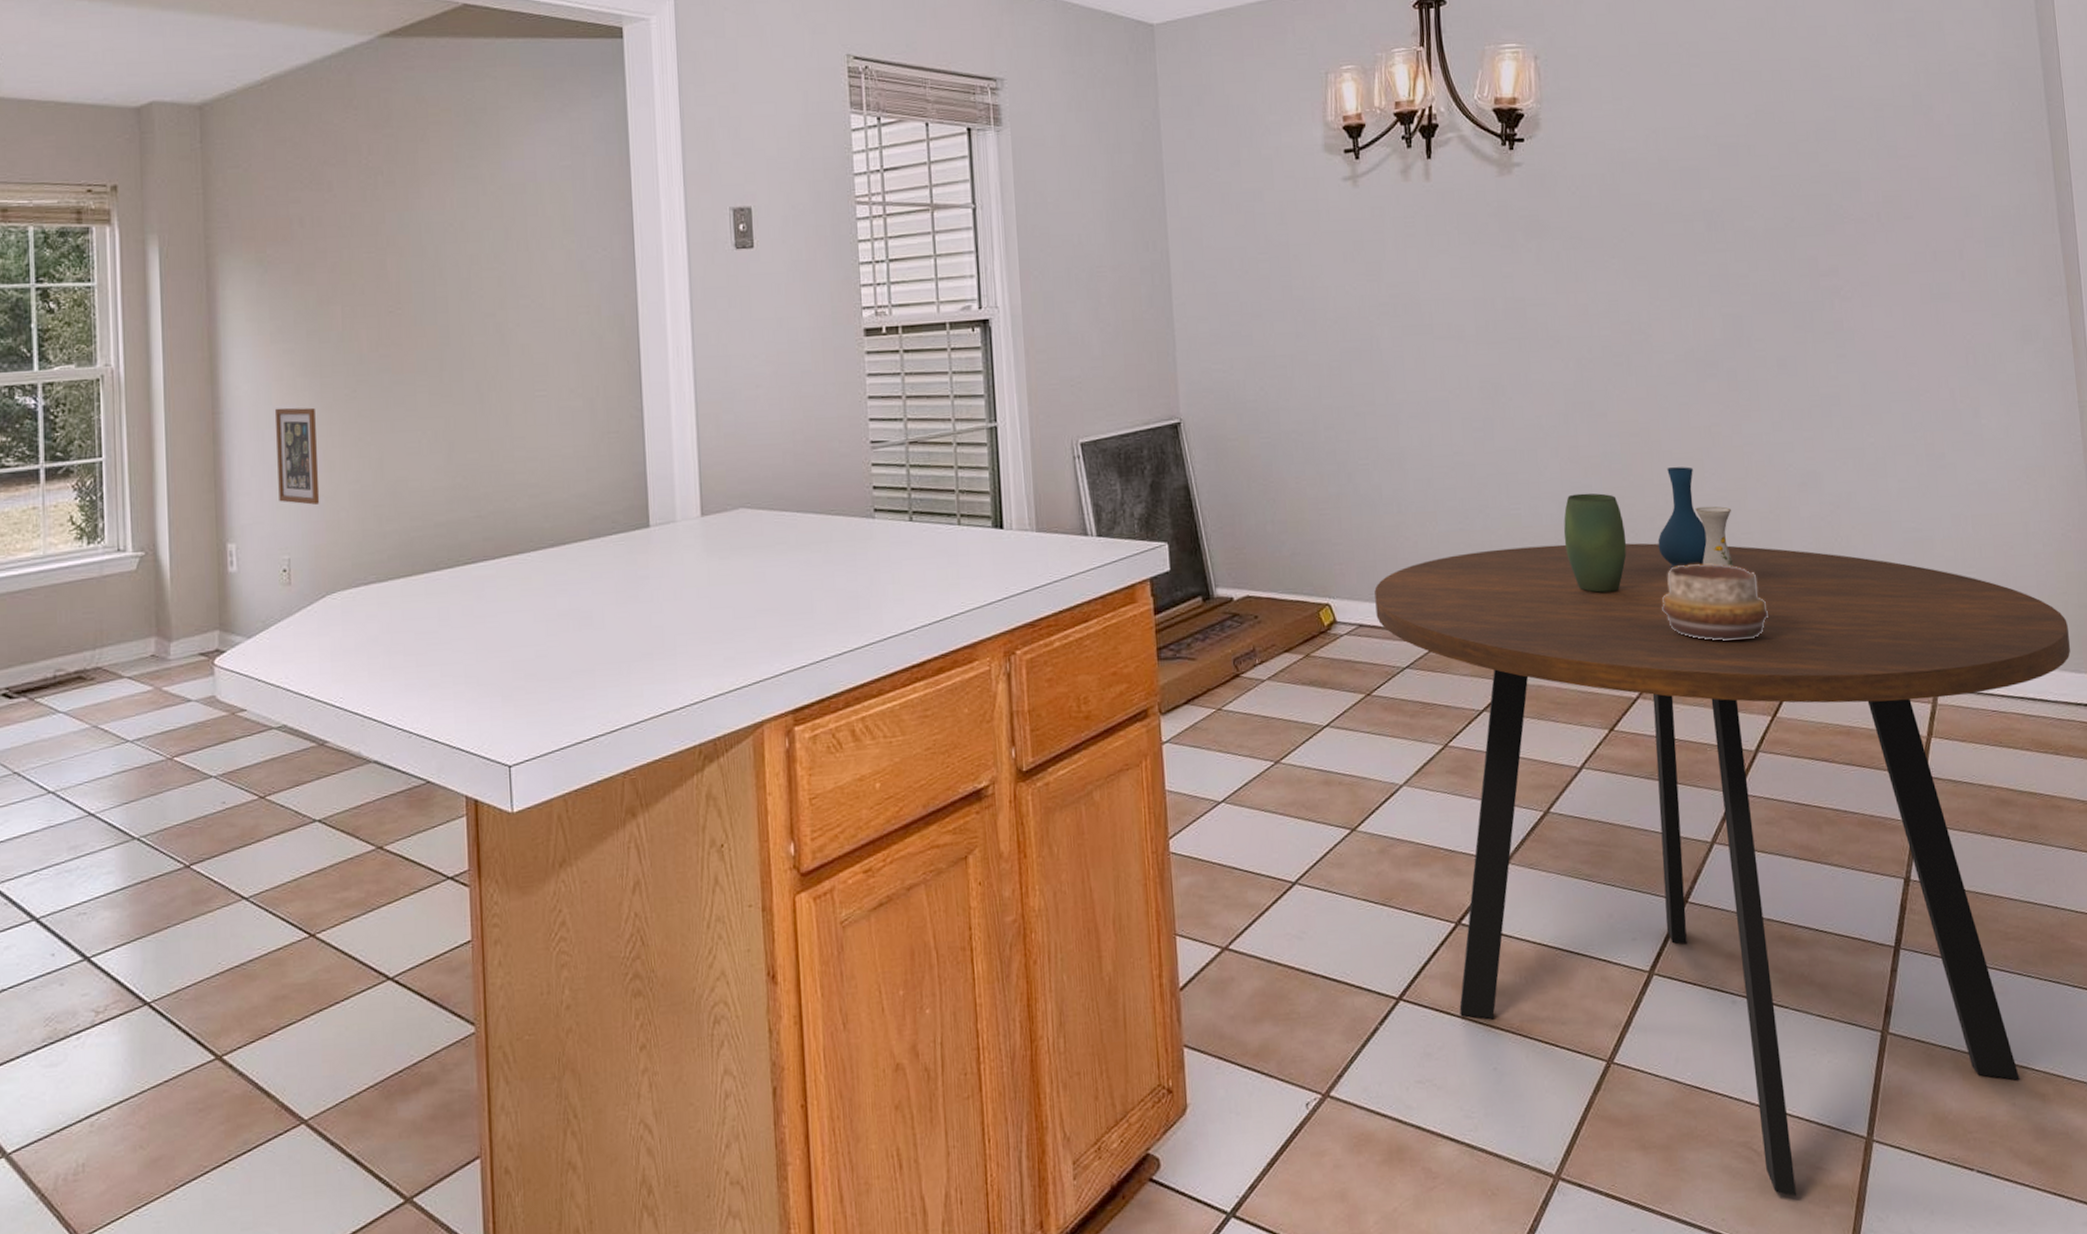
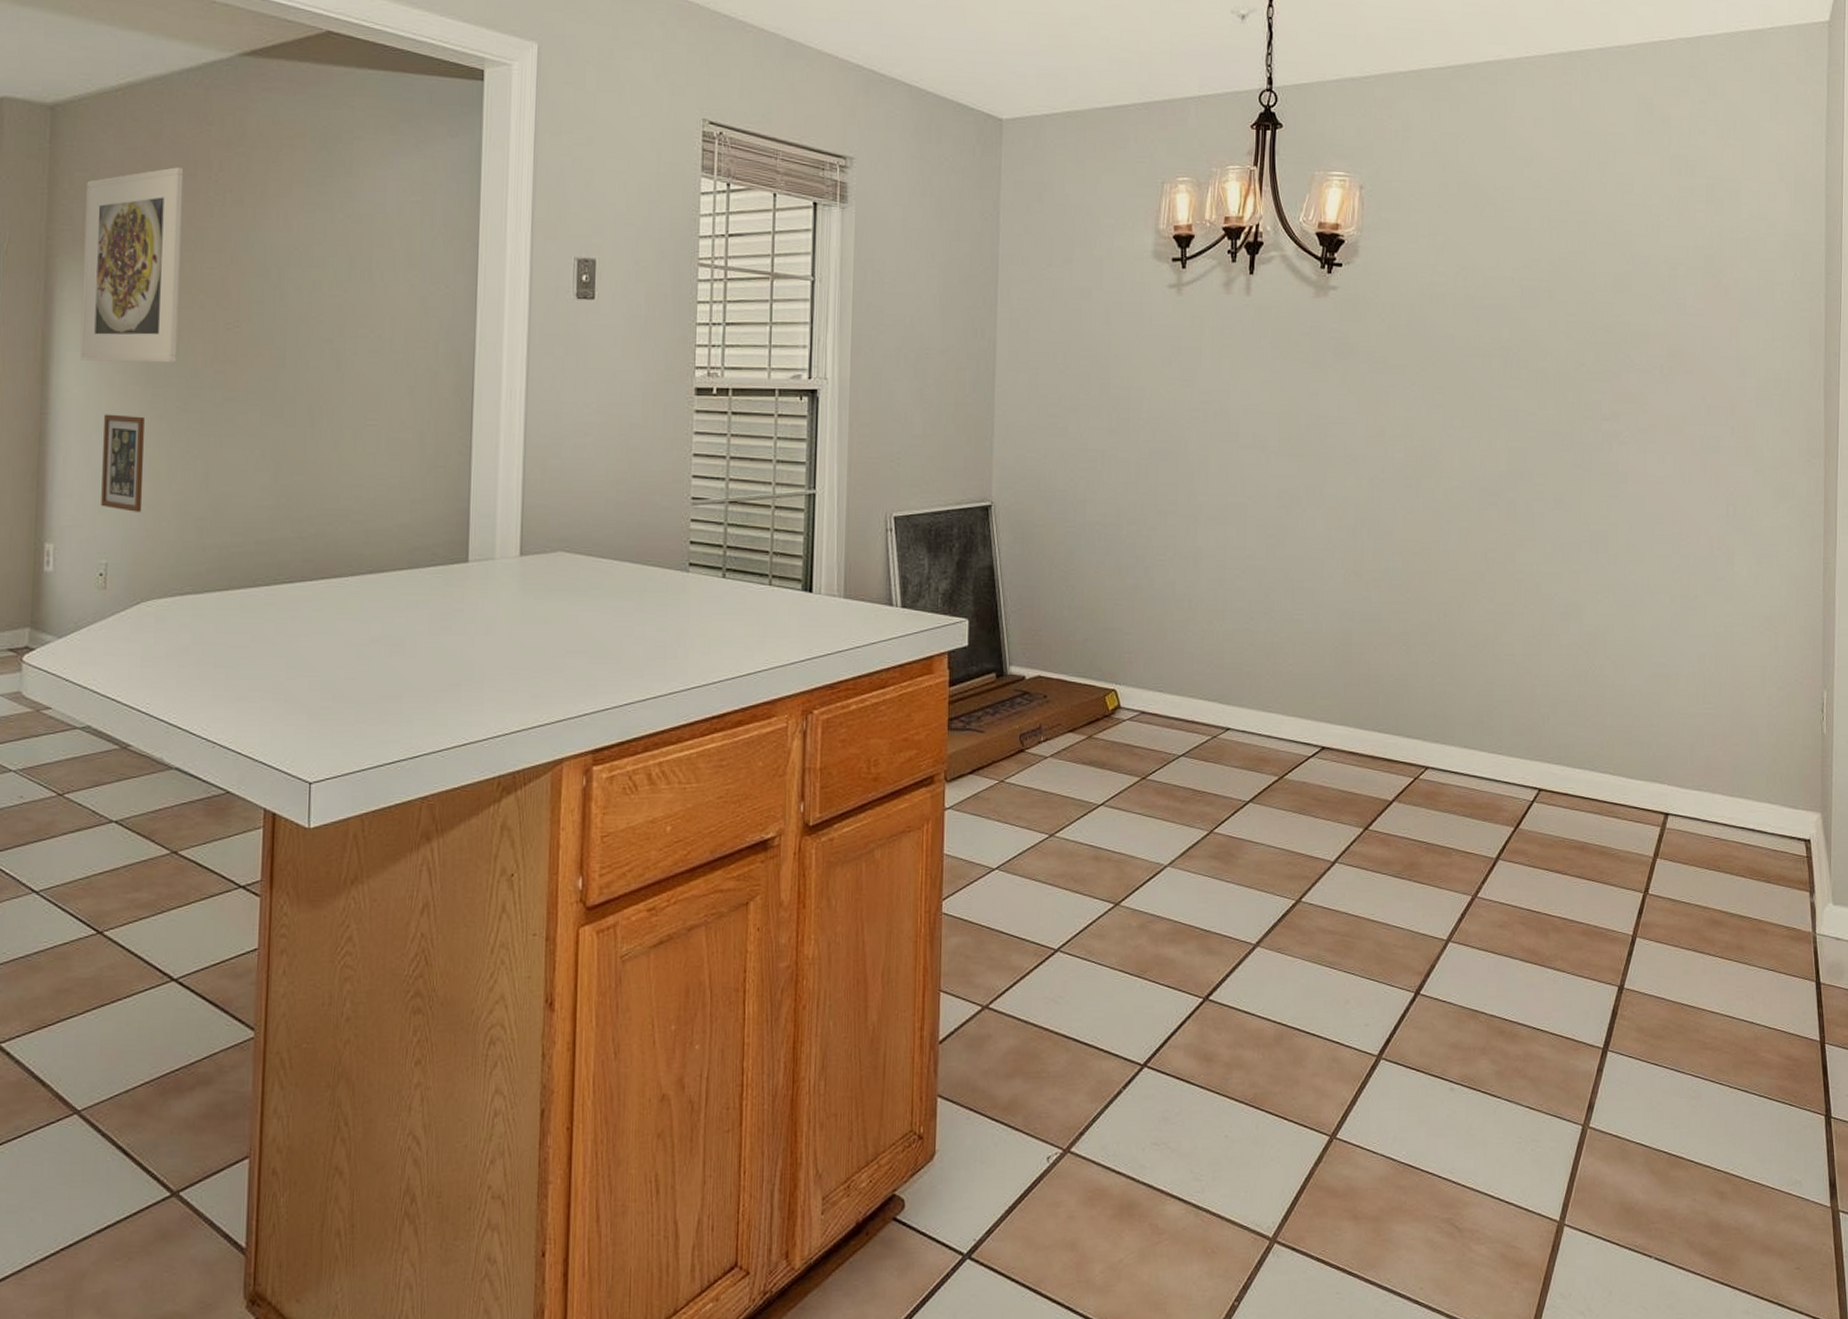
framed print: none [240,154,343,357] -> present [79,167,184,363]
dining table: present [1374,543,2070,1197] -> none [1158,651,1791,1271]
vase: present [1563,466,1734,594] -> none [1340,588,1497,701]
decorative bowl: present [1662,563,1769,641] -> none [1424,680,1522,755]

